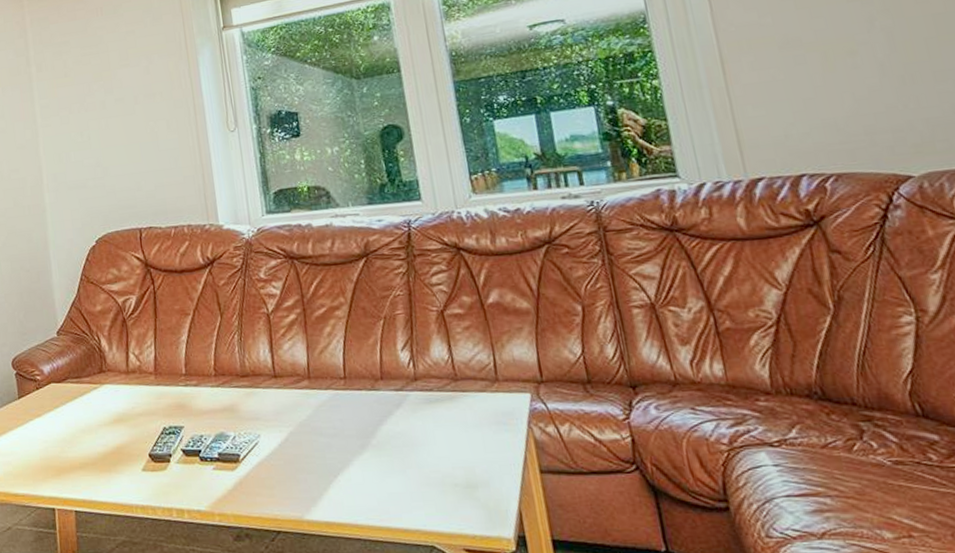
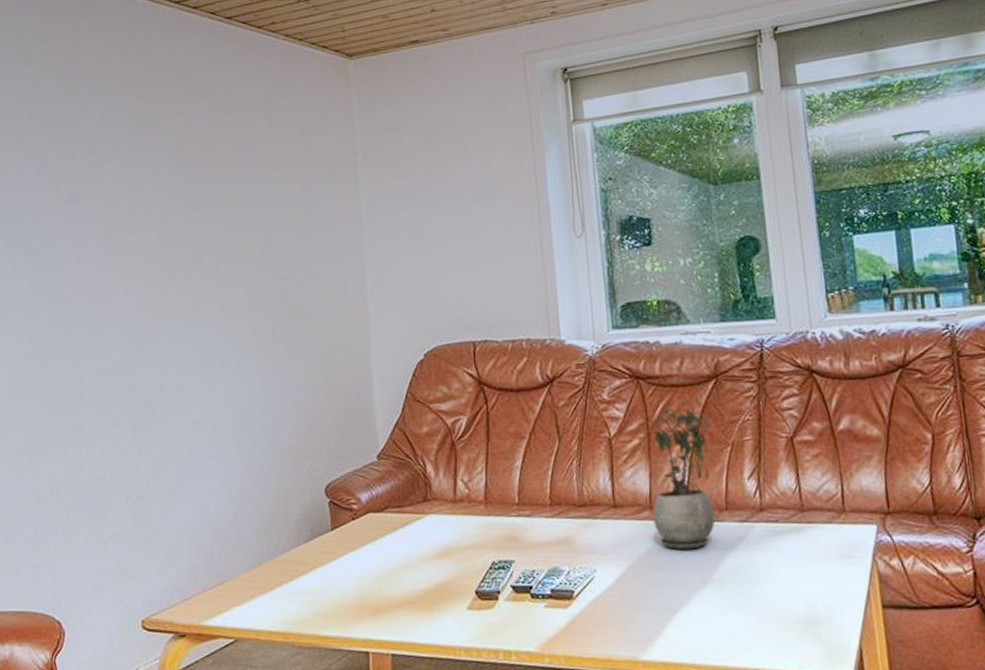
potted plant: none [307,277,372,417] -> present [652,399,716,550]

